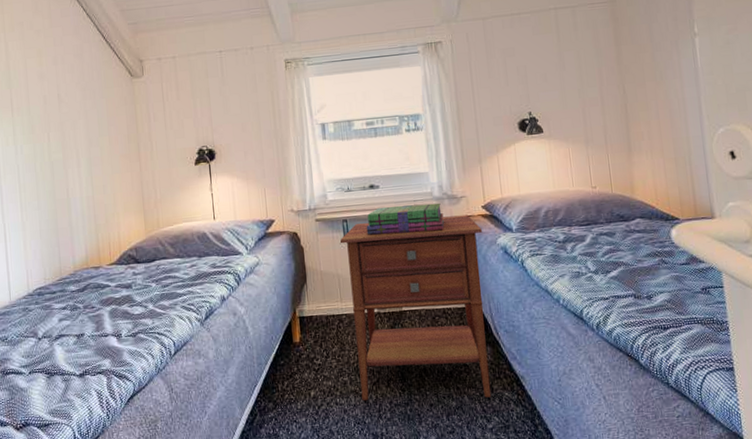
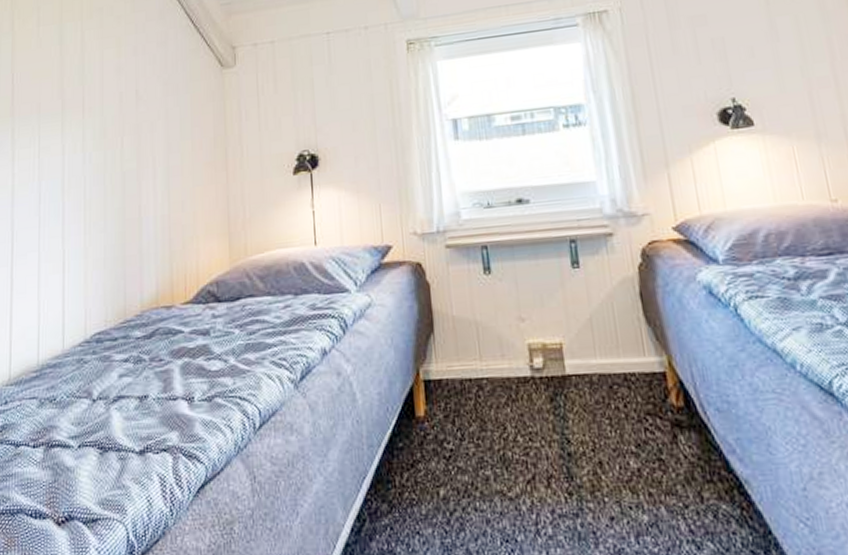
nightstand: present [339,214,492,400] -> none [478,239,701,511]
stack of books: present [366,203,444,235] -> none [513,222,621,267]

